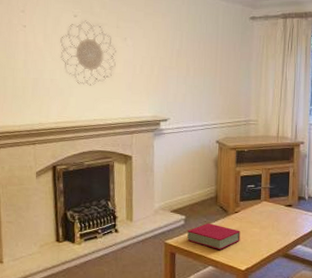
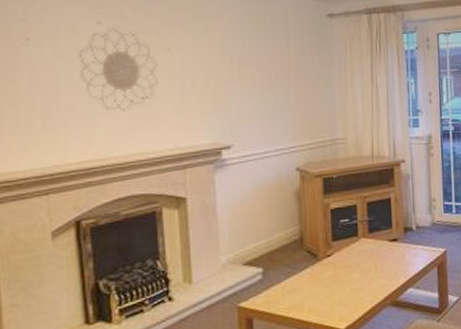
book: present [187,223,240,250] -> none [267,273,336,307]

